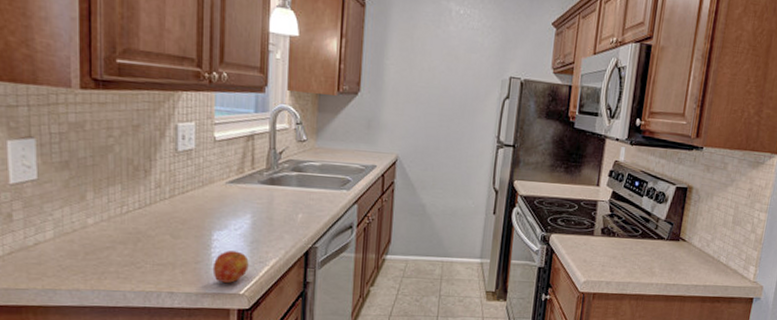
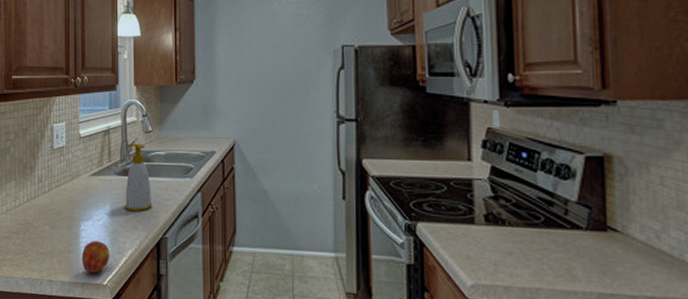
soap bottle: none [268,151,303,222] -> present [124,143,153,212]

